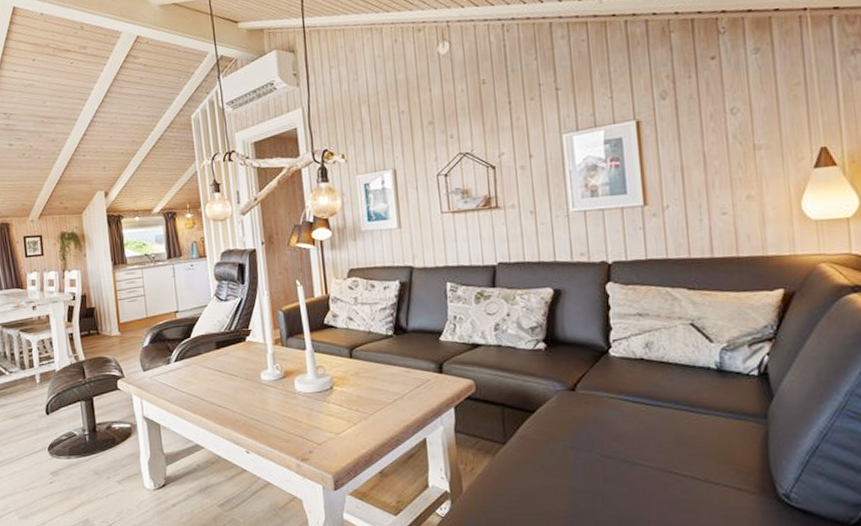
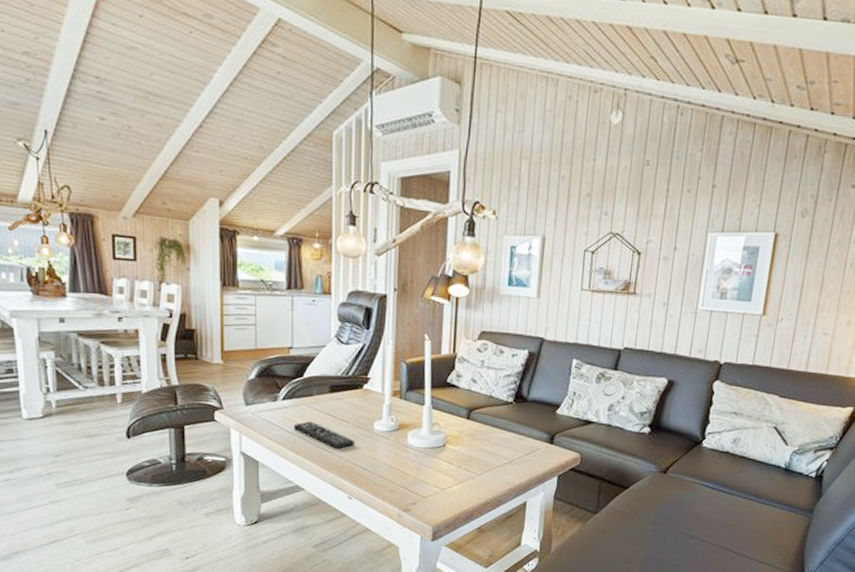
remote control: none [187,378,245,405] -> present [293,420,354,450]

